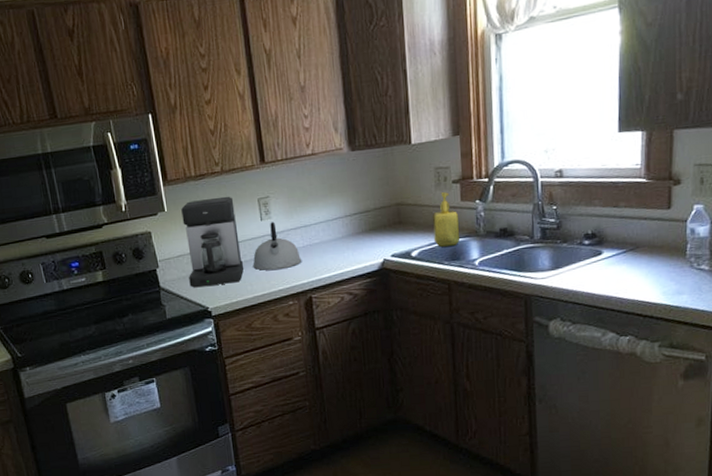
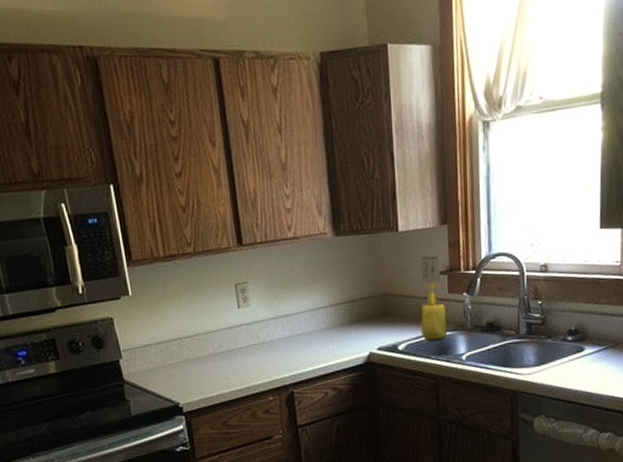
coffee maker: present [181,196,244,288] -> none [148,280,220,381]
kettle: present [253,221,302,271] -> none [229,310,283,364]

